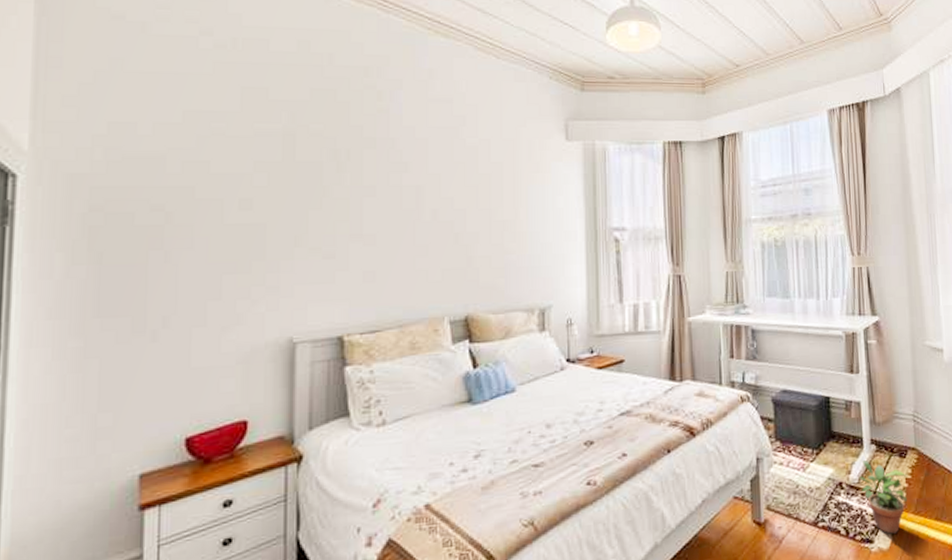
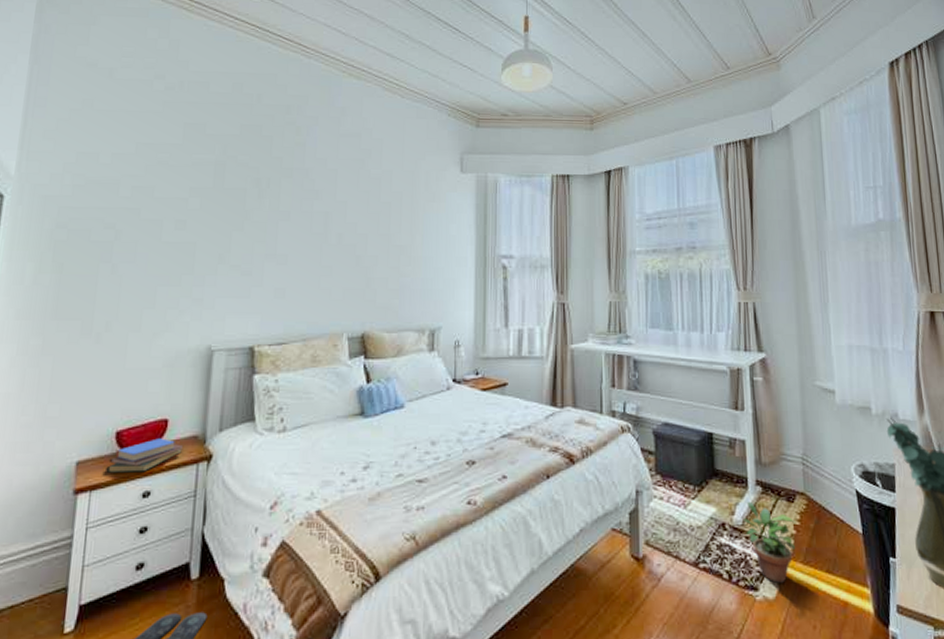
book: none [177,441,268,484] -> present [106,438,184,473]

